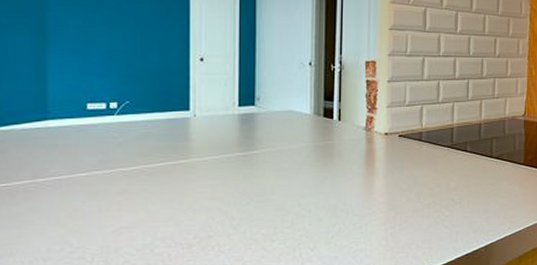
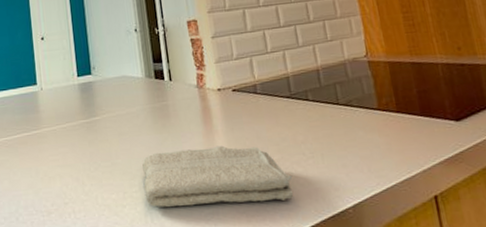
washcloth: none [296,187,439,244] -> present [142,145,293,208]

